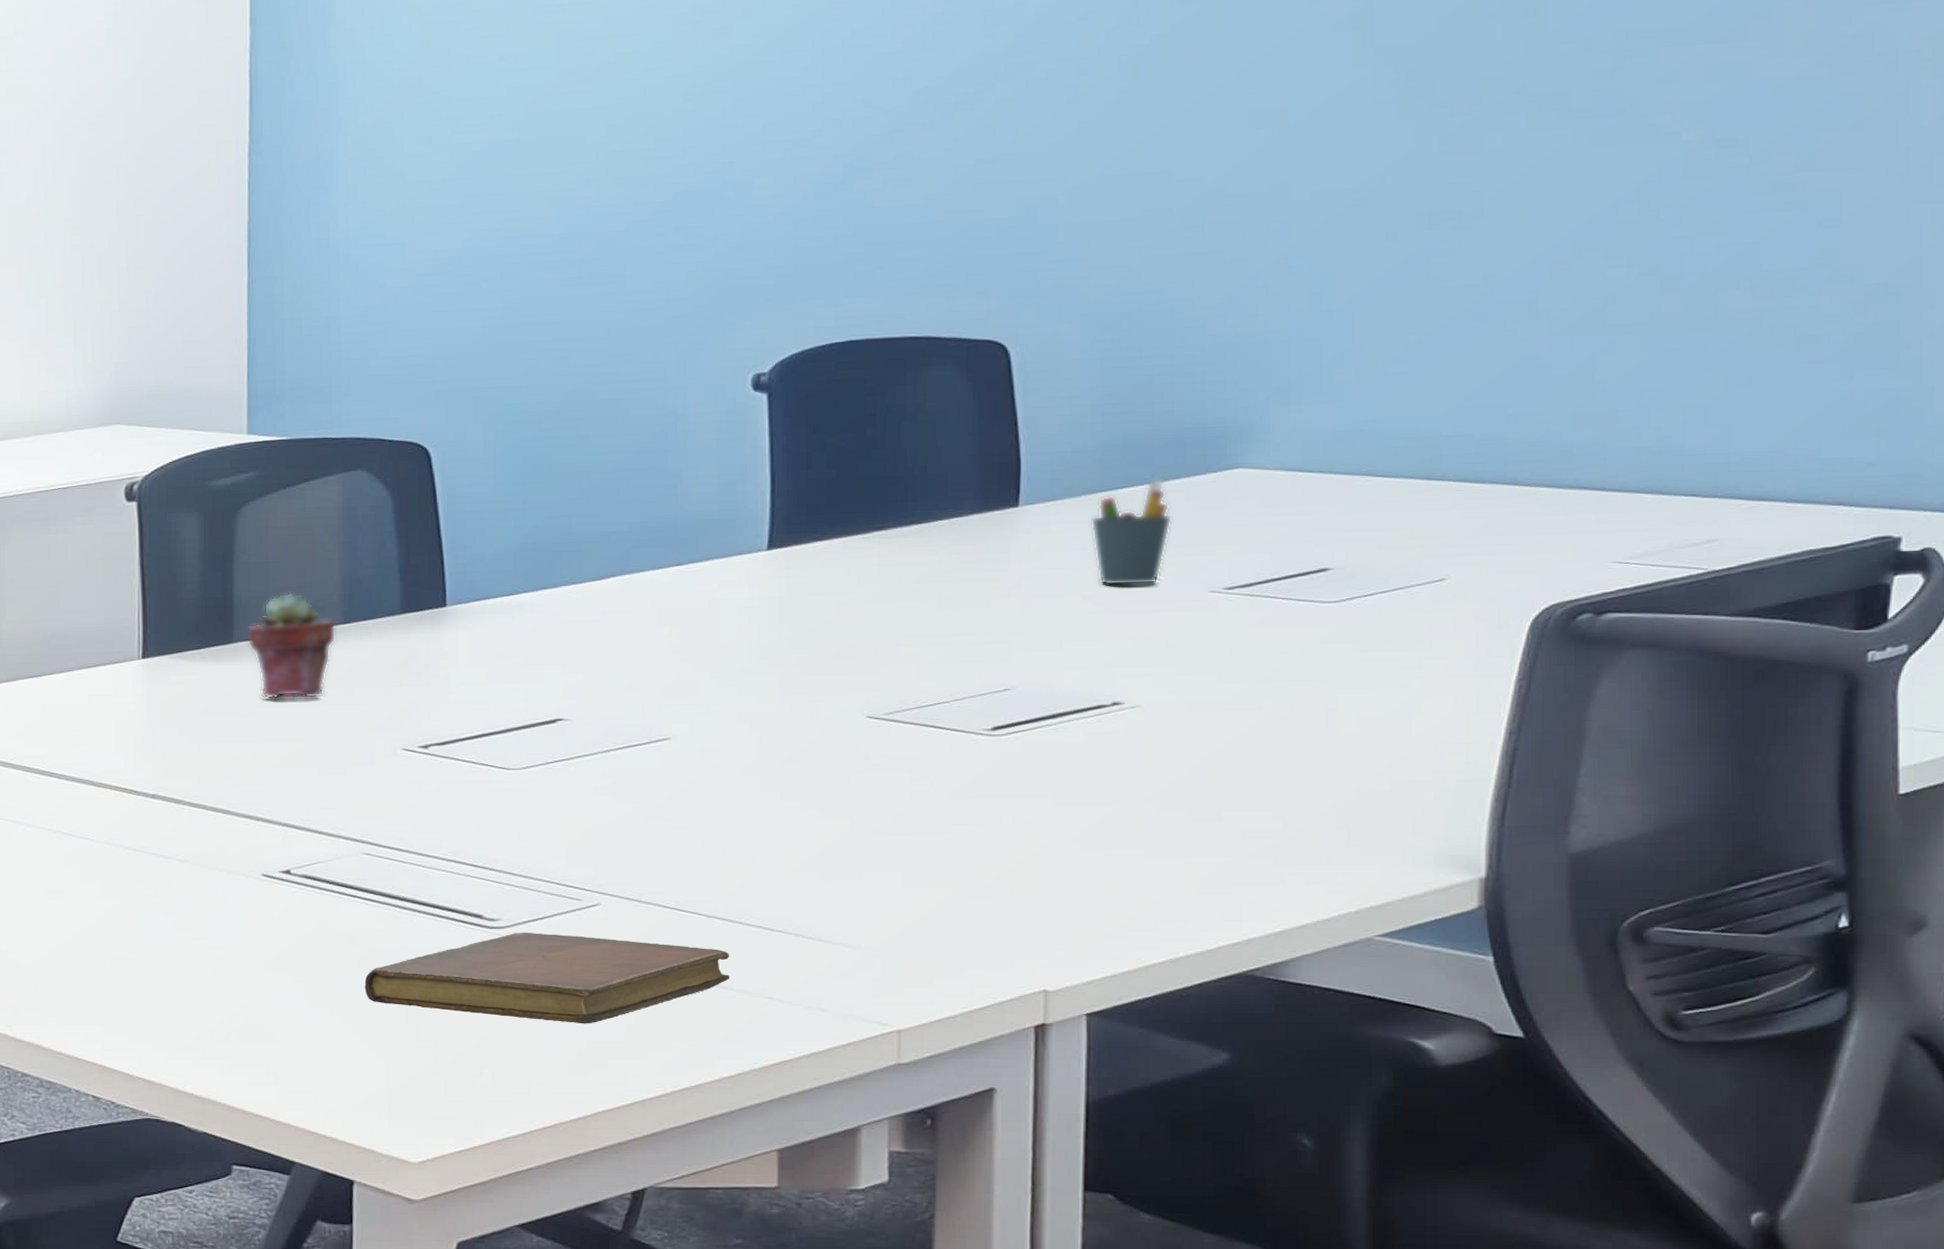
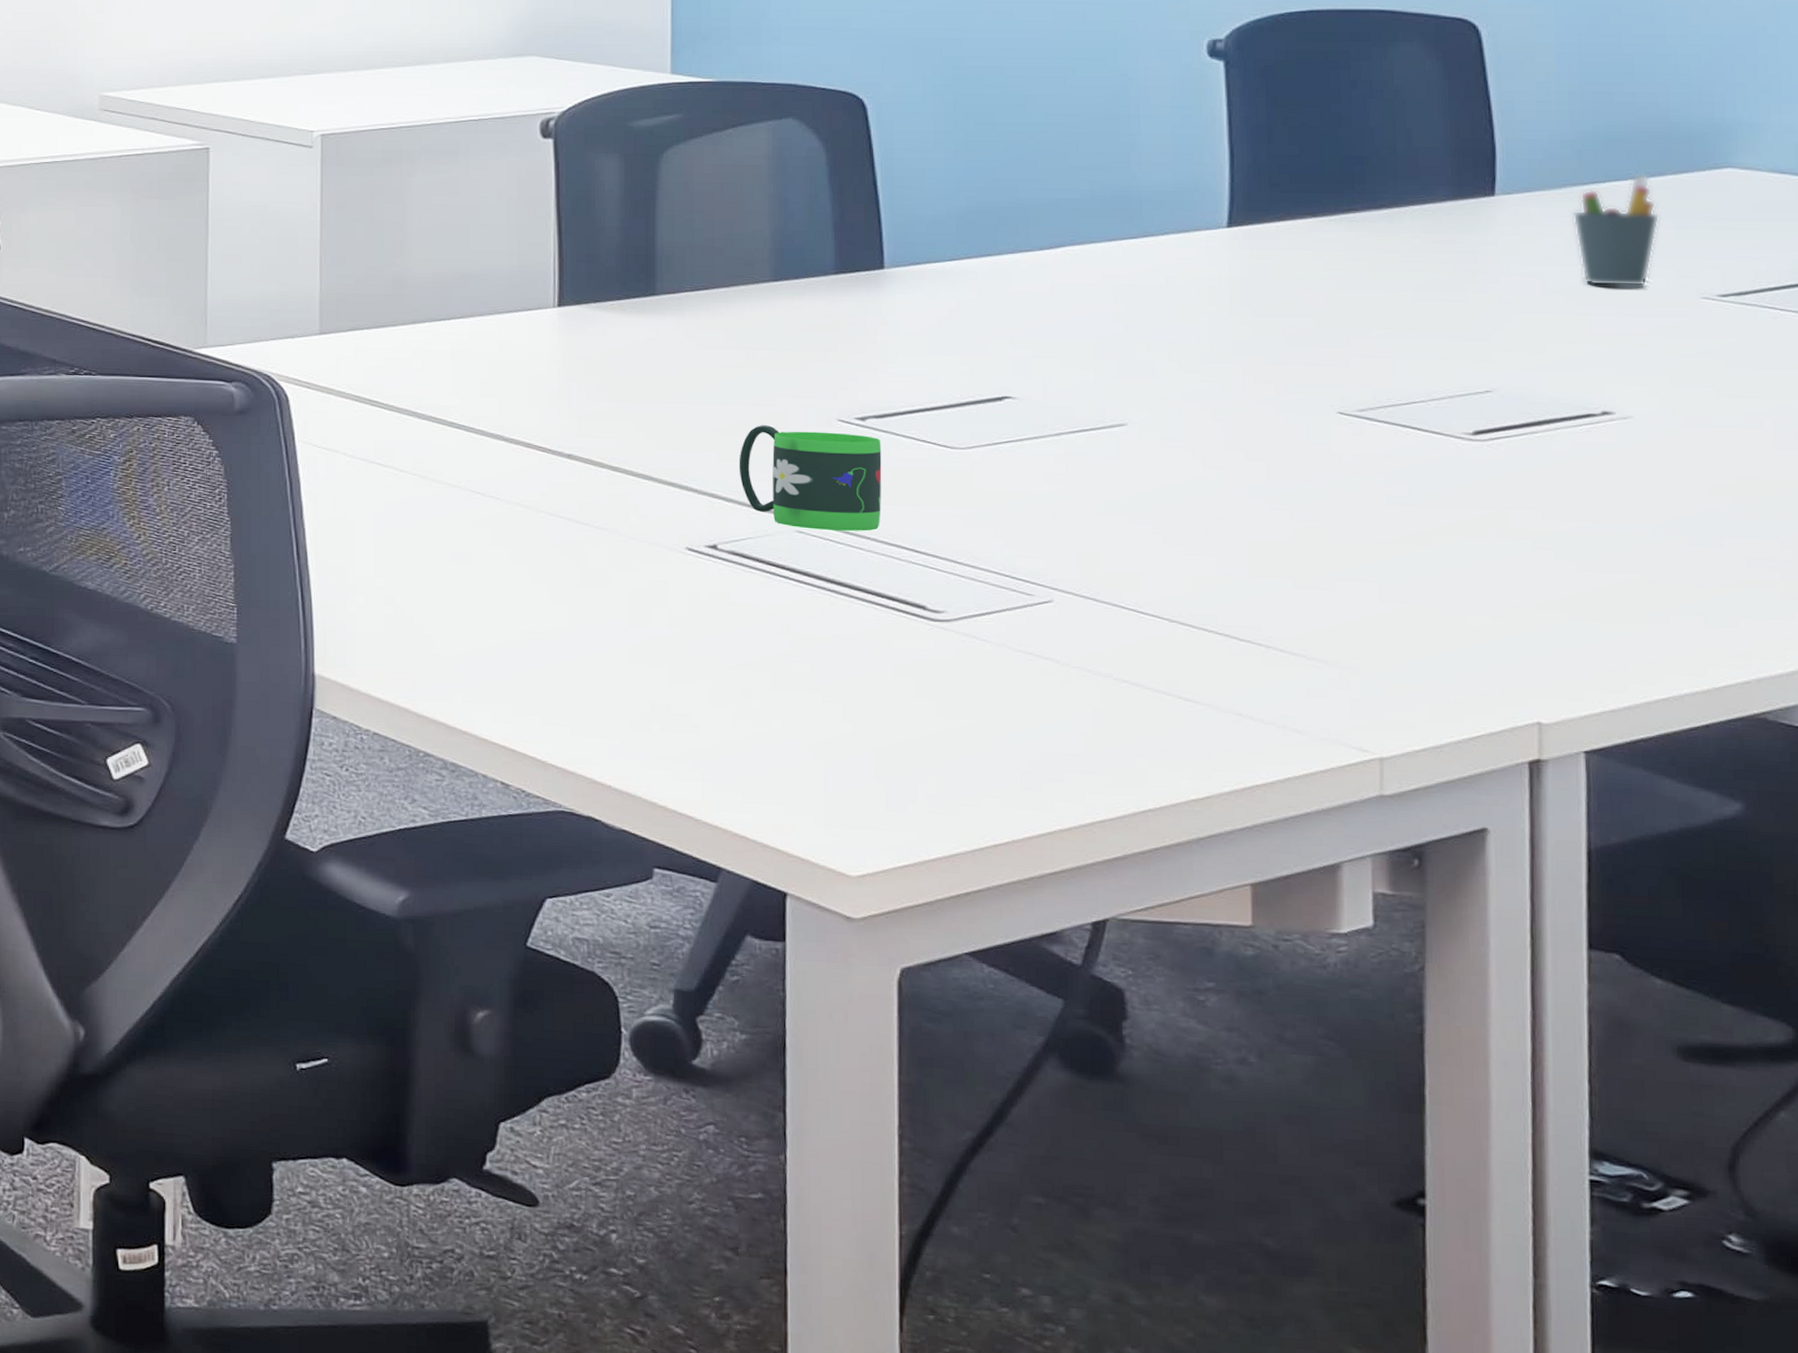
potted succulent: present [247,593,336,700] -> none [670,245,766,360]
mug: none [310,758,443,851] -> present [739,425,882,531]
notebook: present [364,932,729,1024] -> none [797,627,1195,733]

